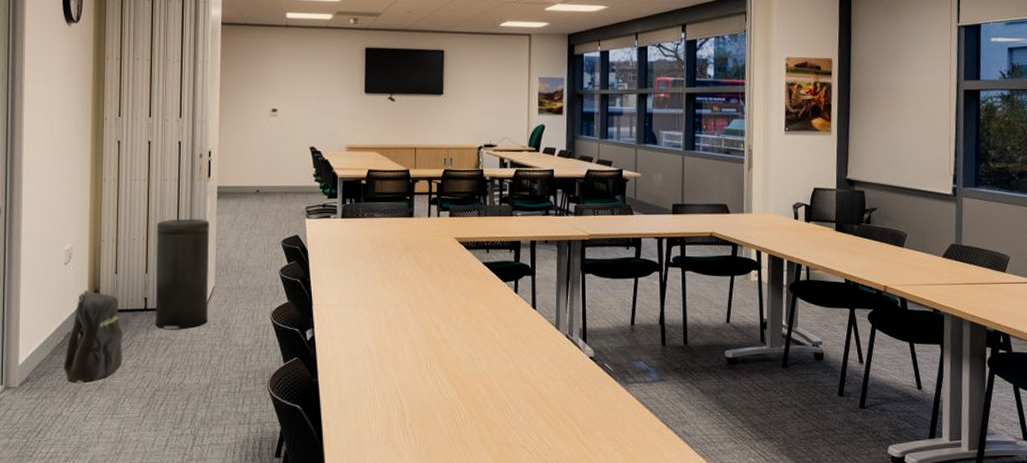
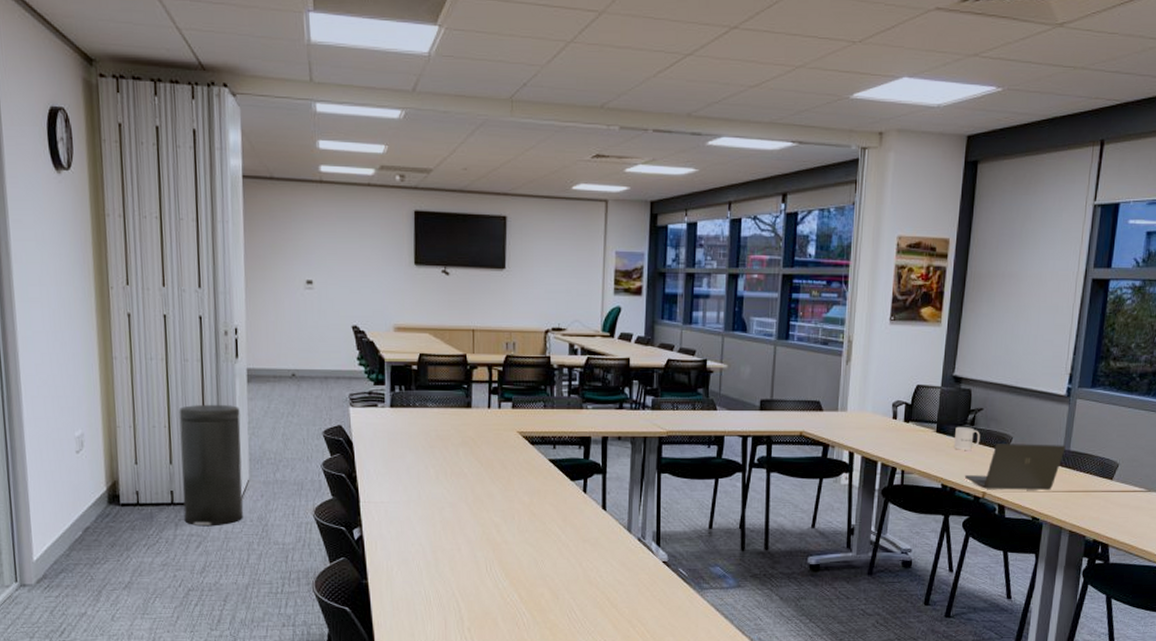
backpack: present [64,290,123,383] -> none [84,482,150,581]
mug: none [852,225,877,247] -> present [953,426,980,450]
laptop: none [865,240,958,284] -> present [964,444,1066,491]

